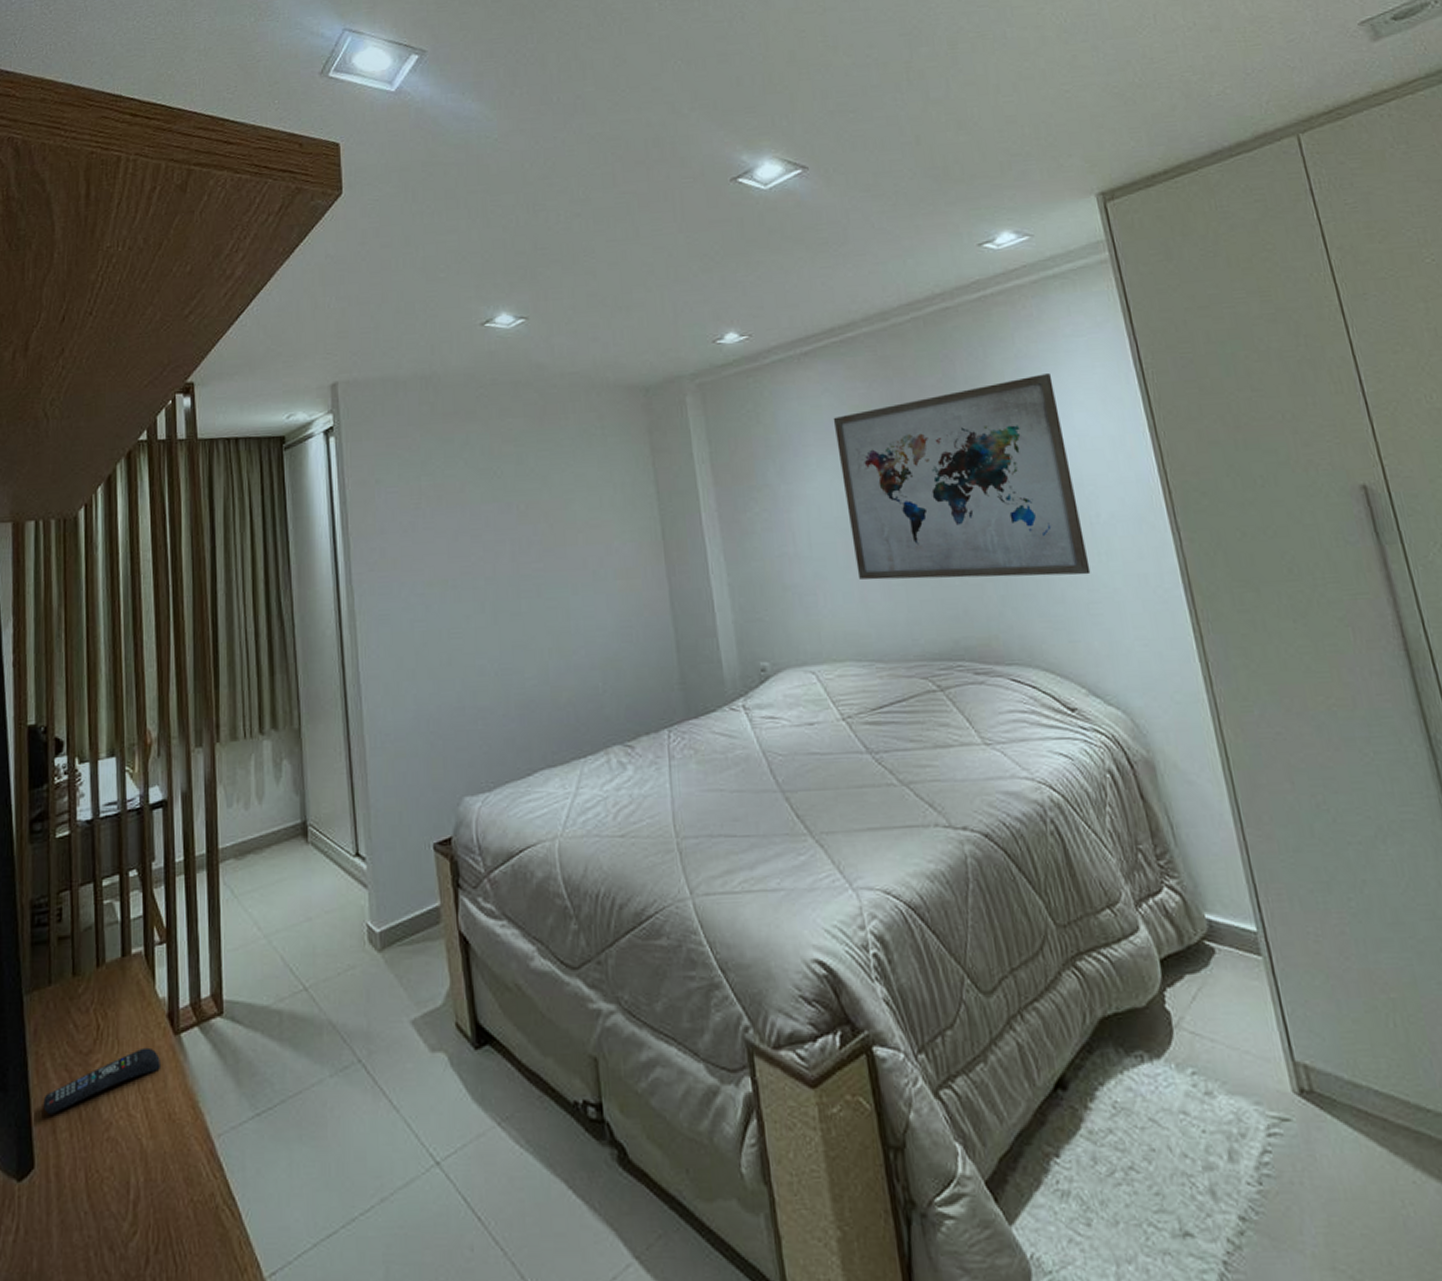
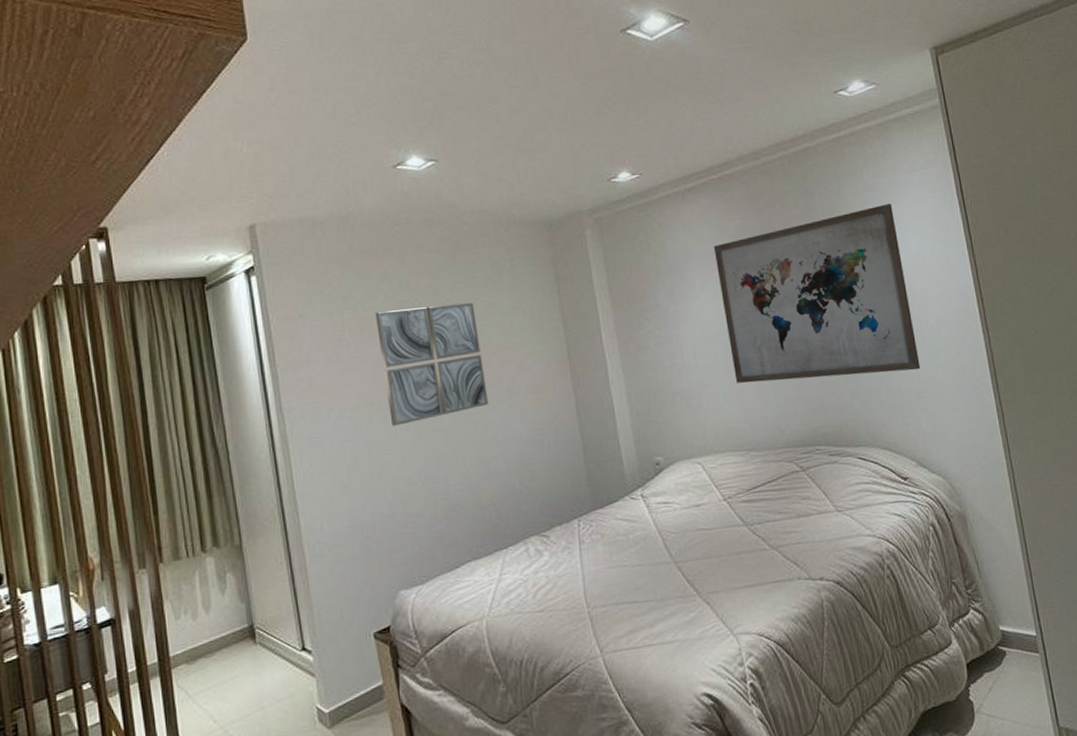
wall art: none [455,473,572,607] -> present [376,302,489,426]

